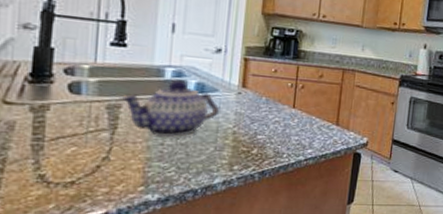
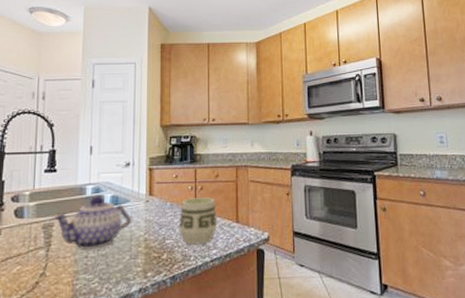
cup: none [273,95,317,143] -> present [179,197,217,245]

